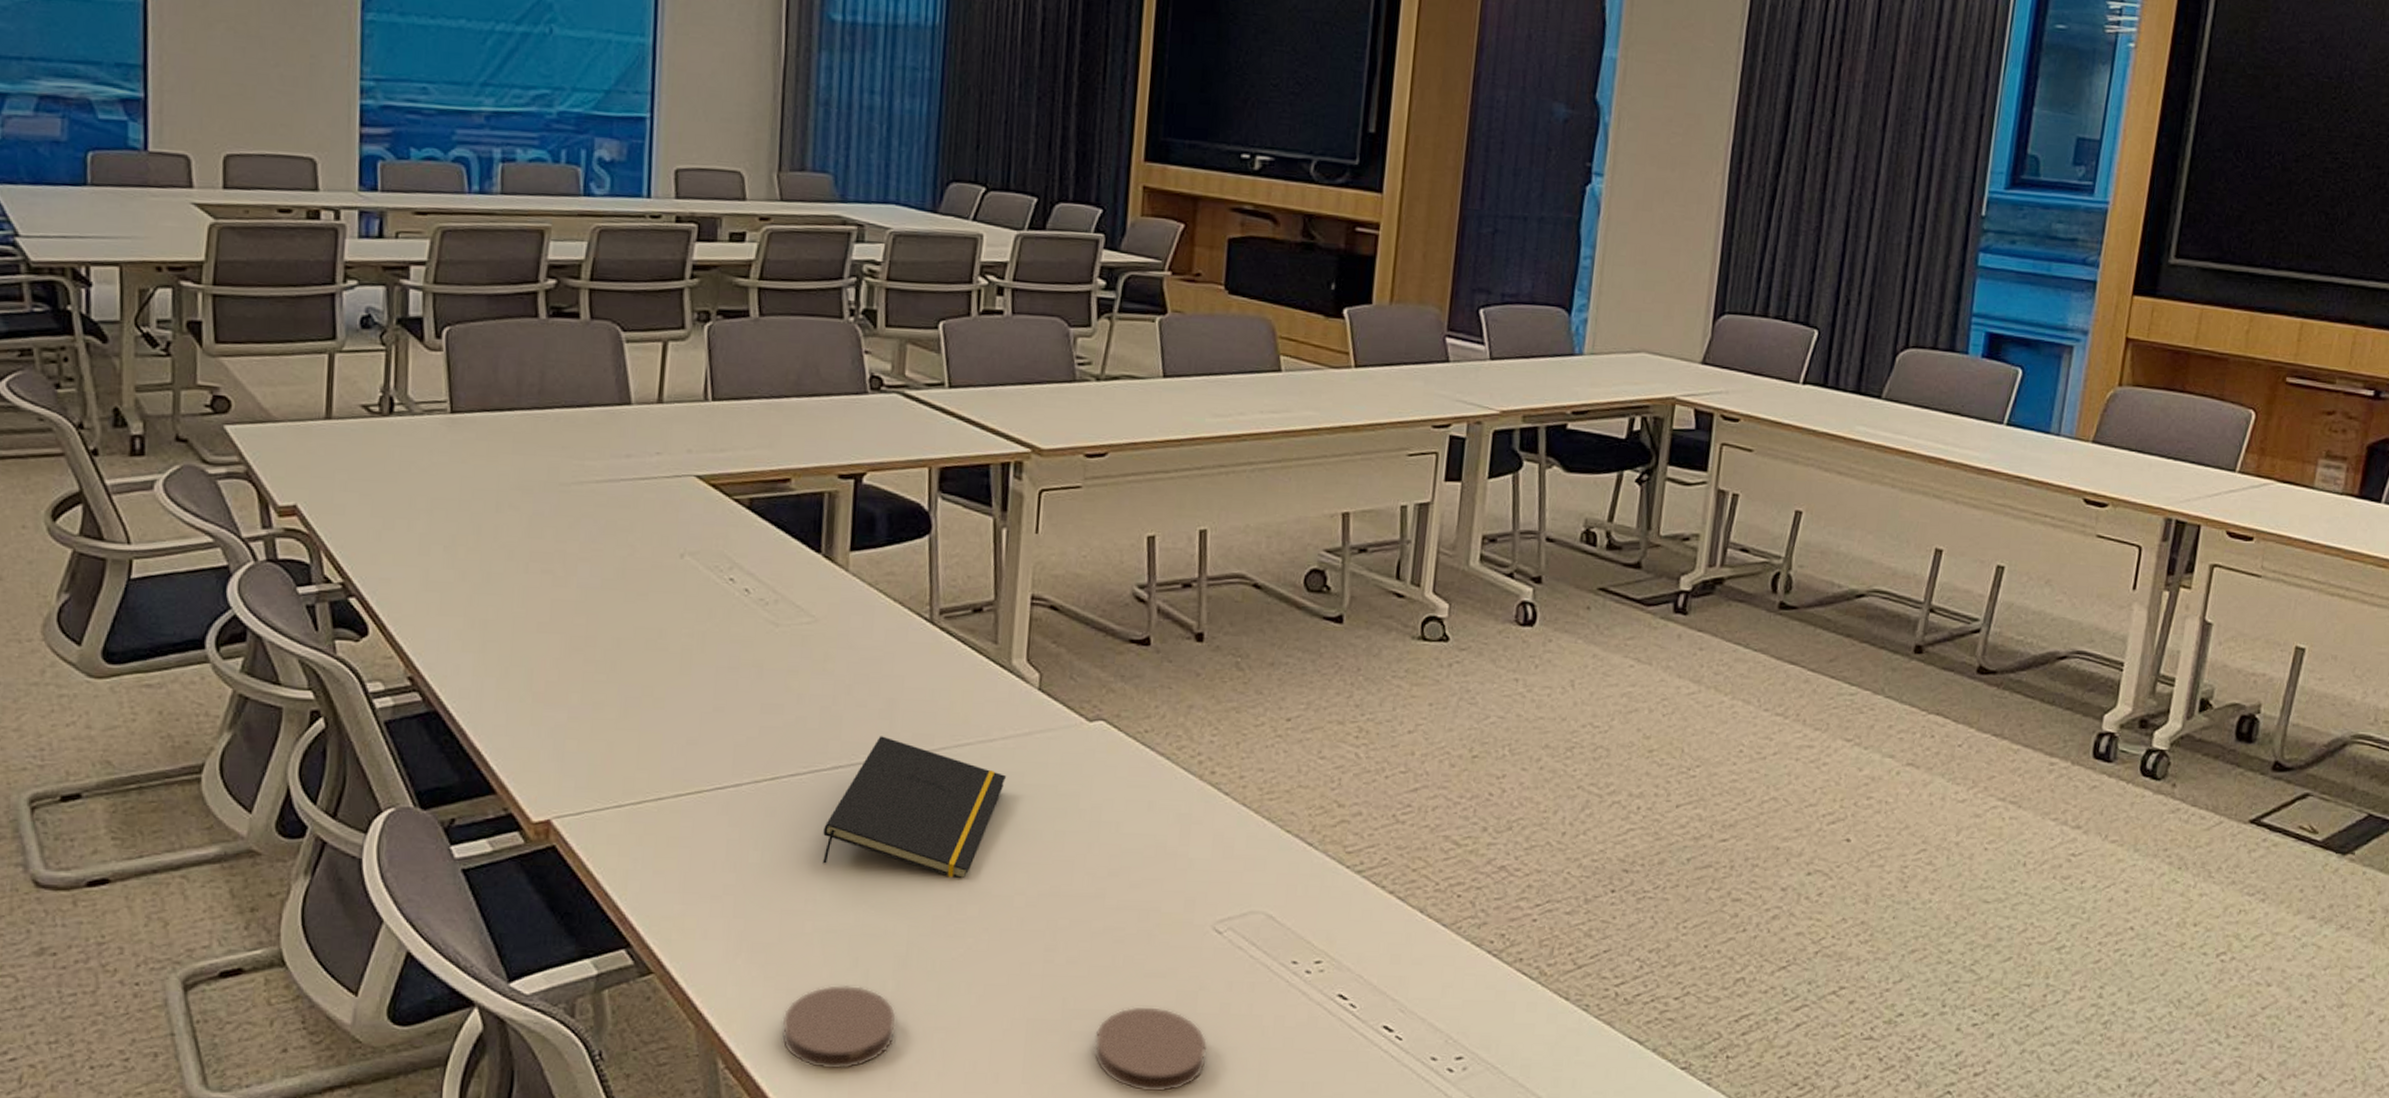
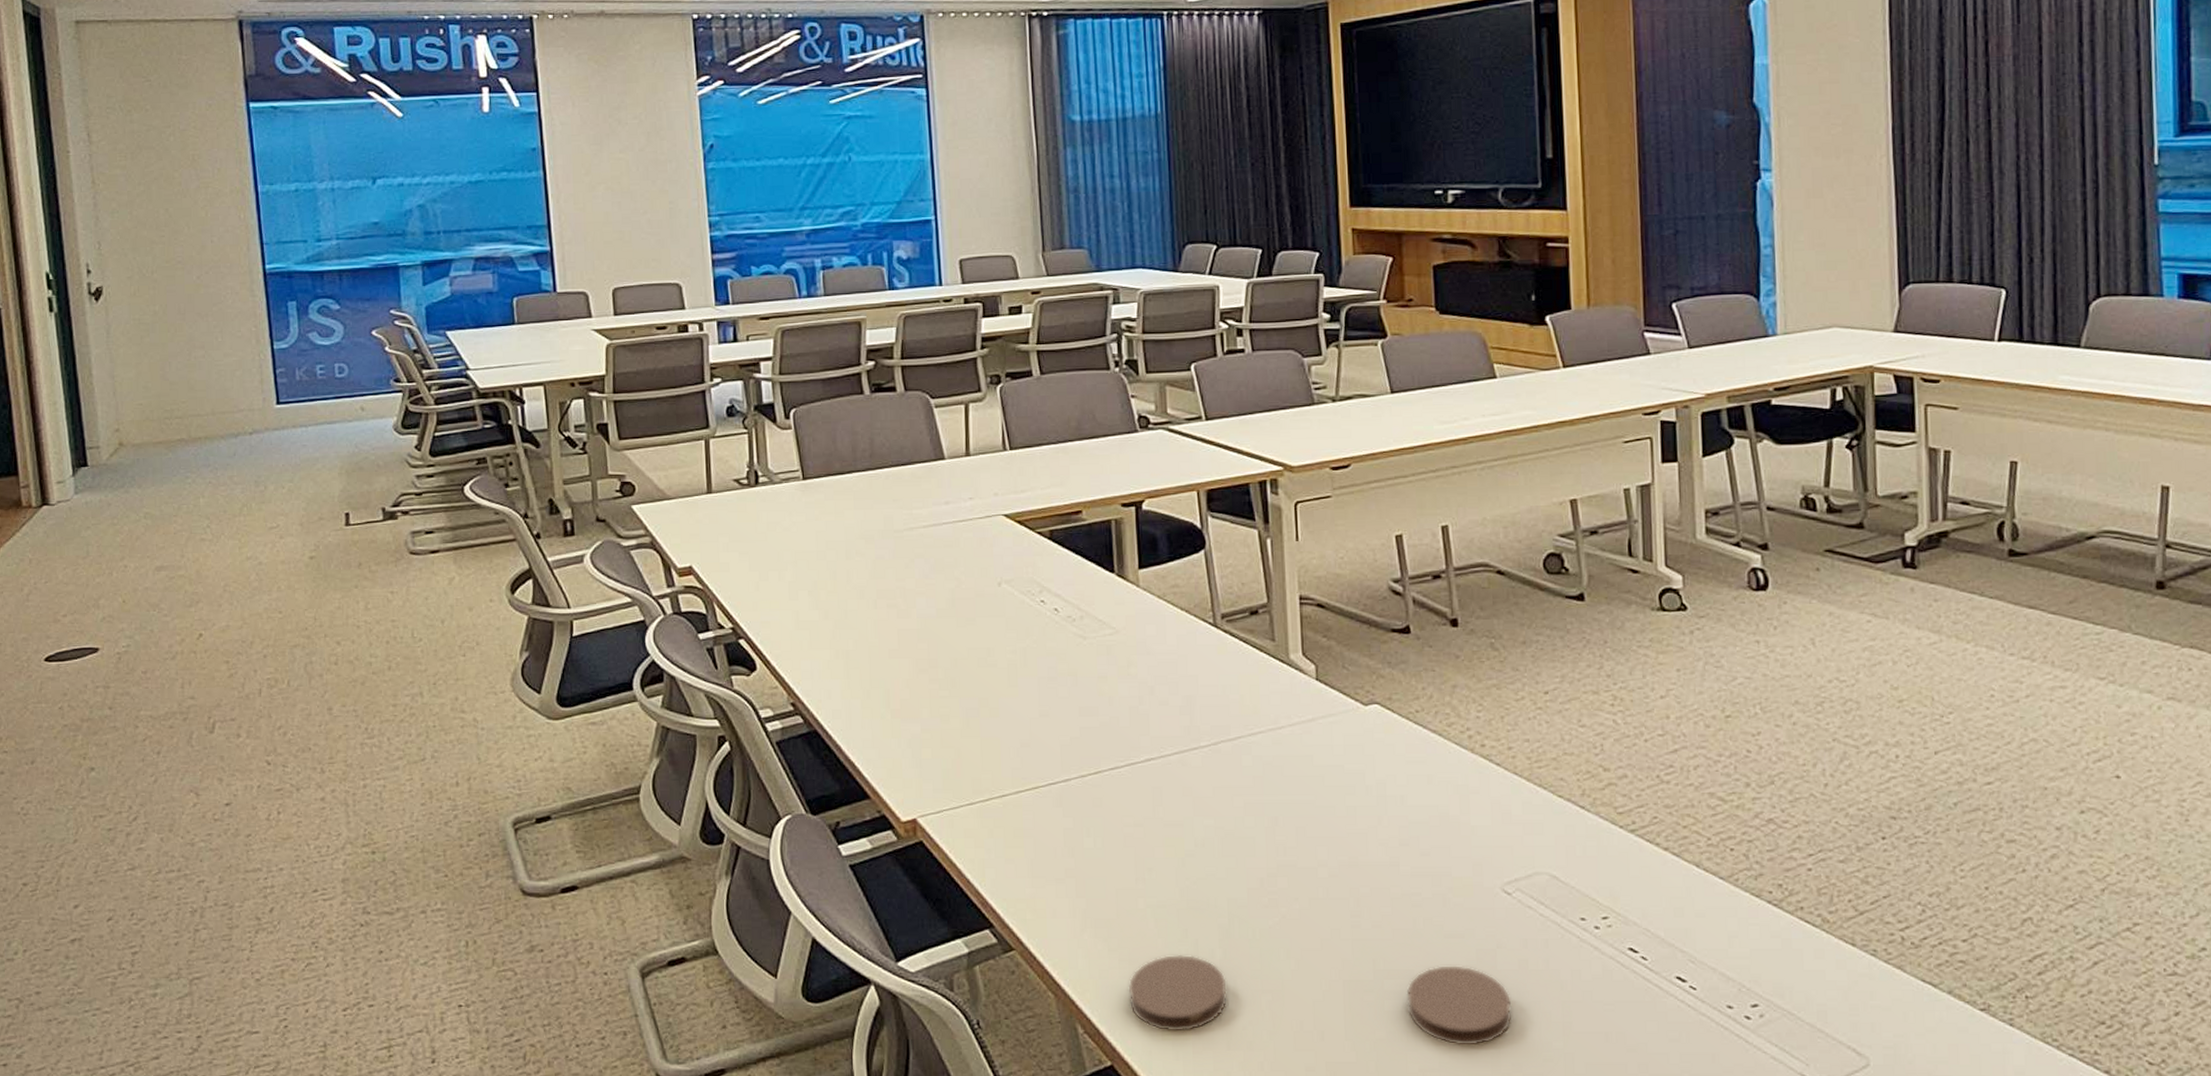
notepad: present [822,736,1006,879] -> none [1144,729,1297,855]

